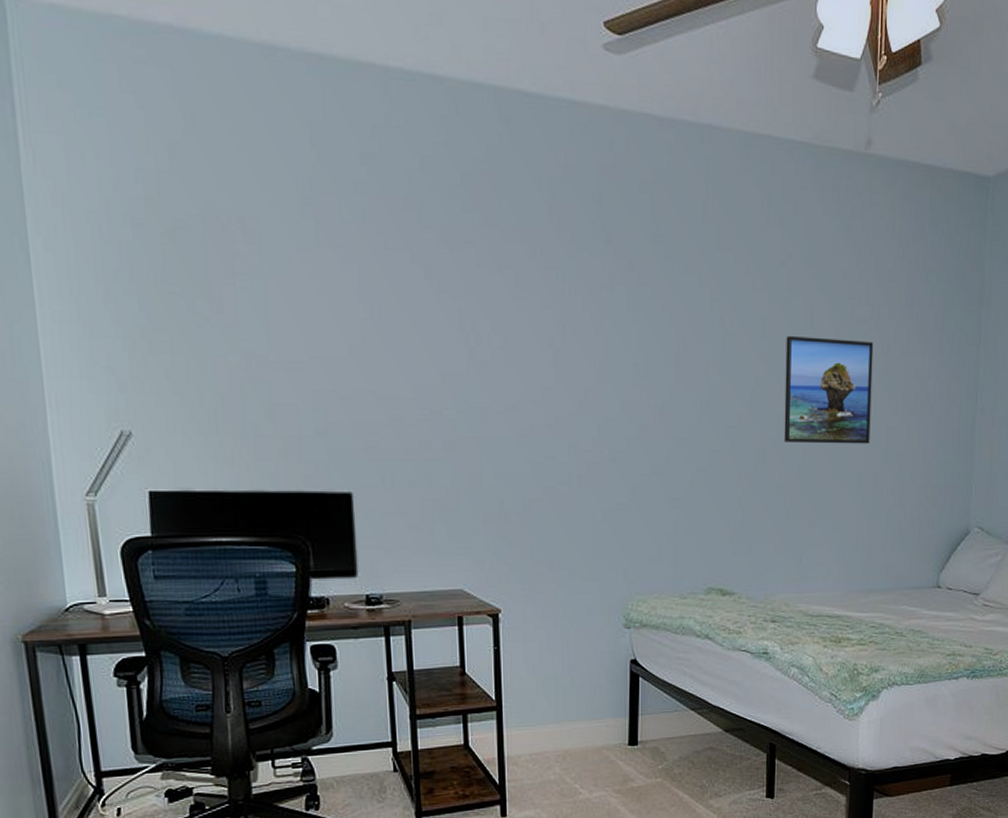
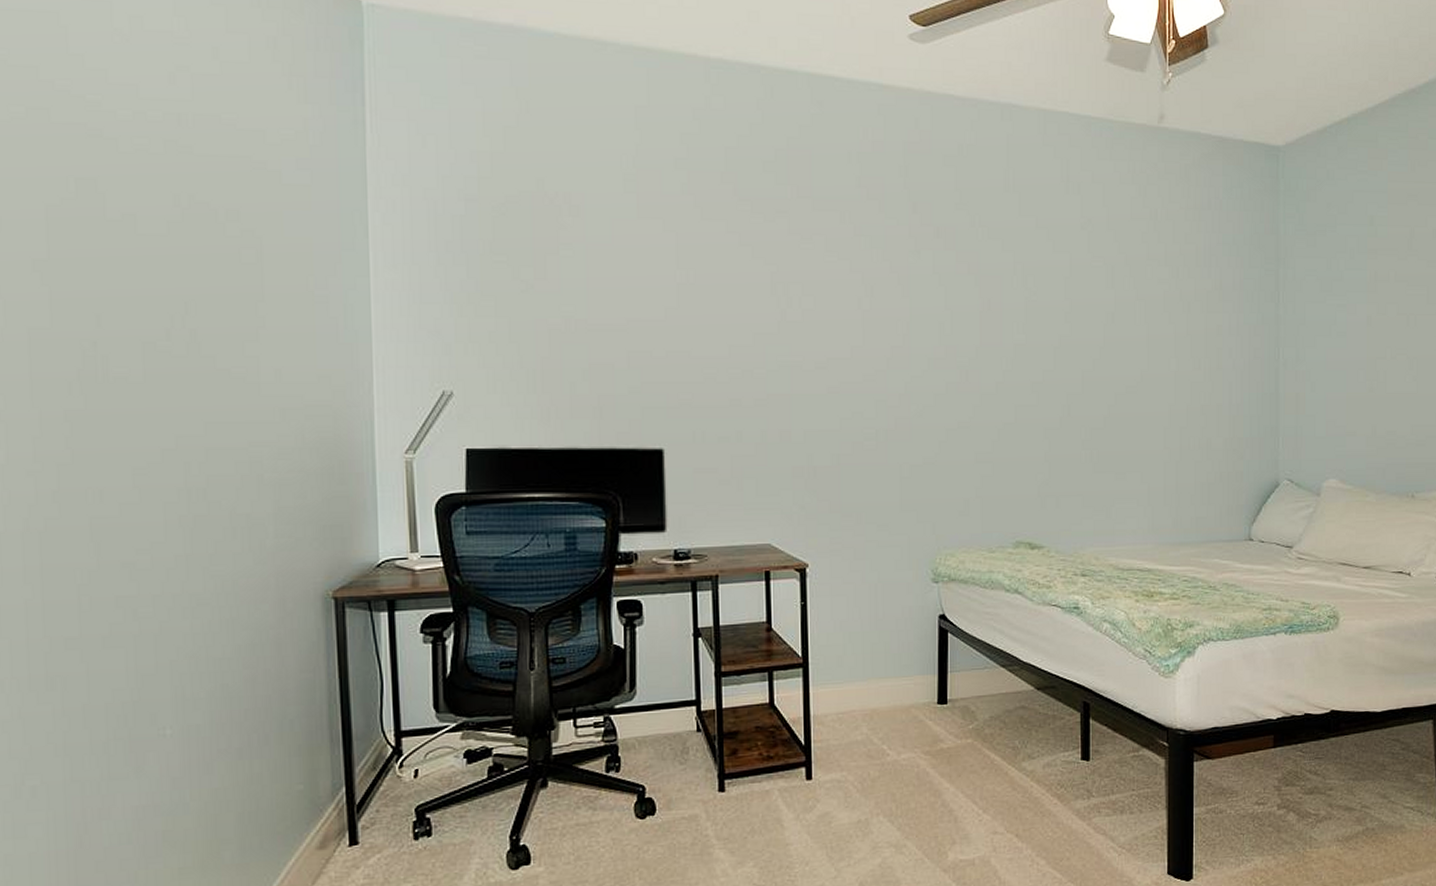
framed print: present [784,335,874,444] -> none [1088,294,1174,399]

